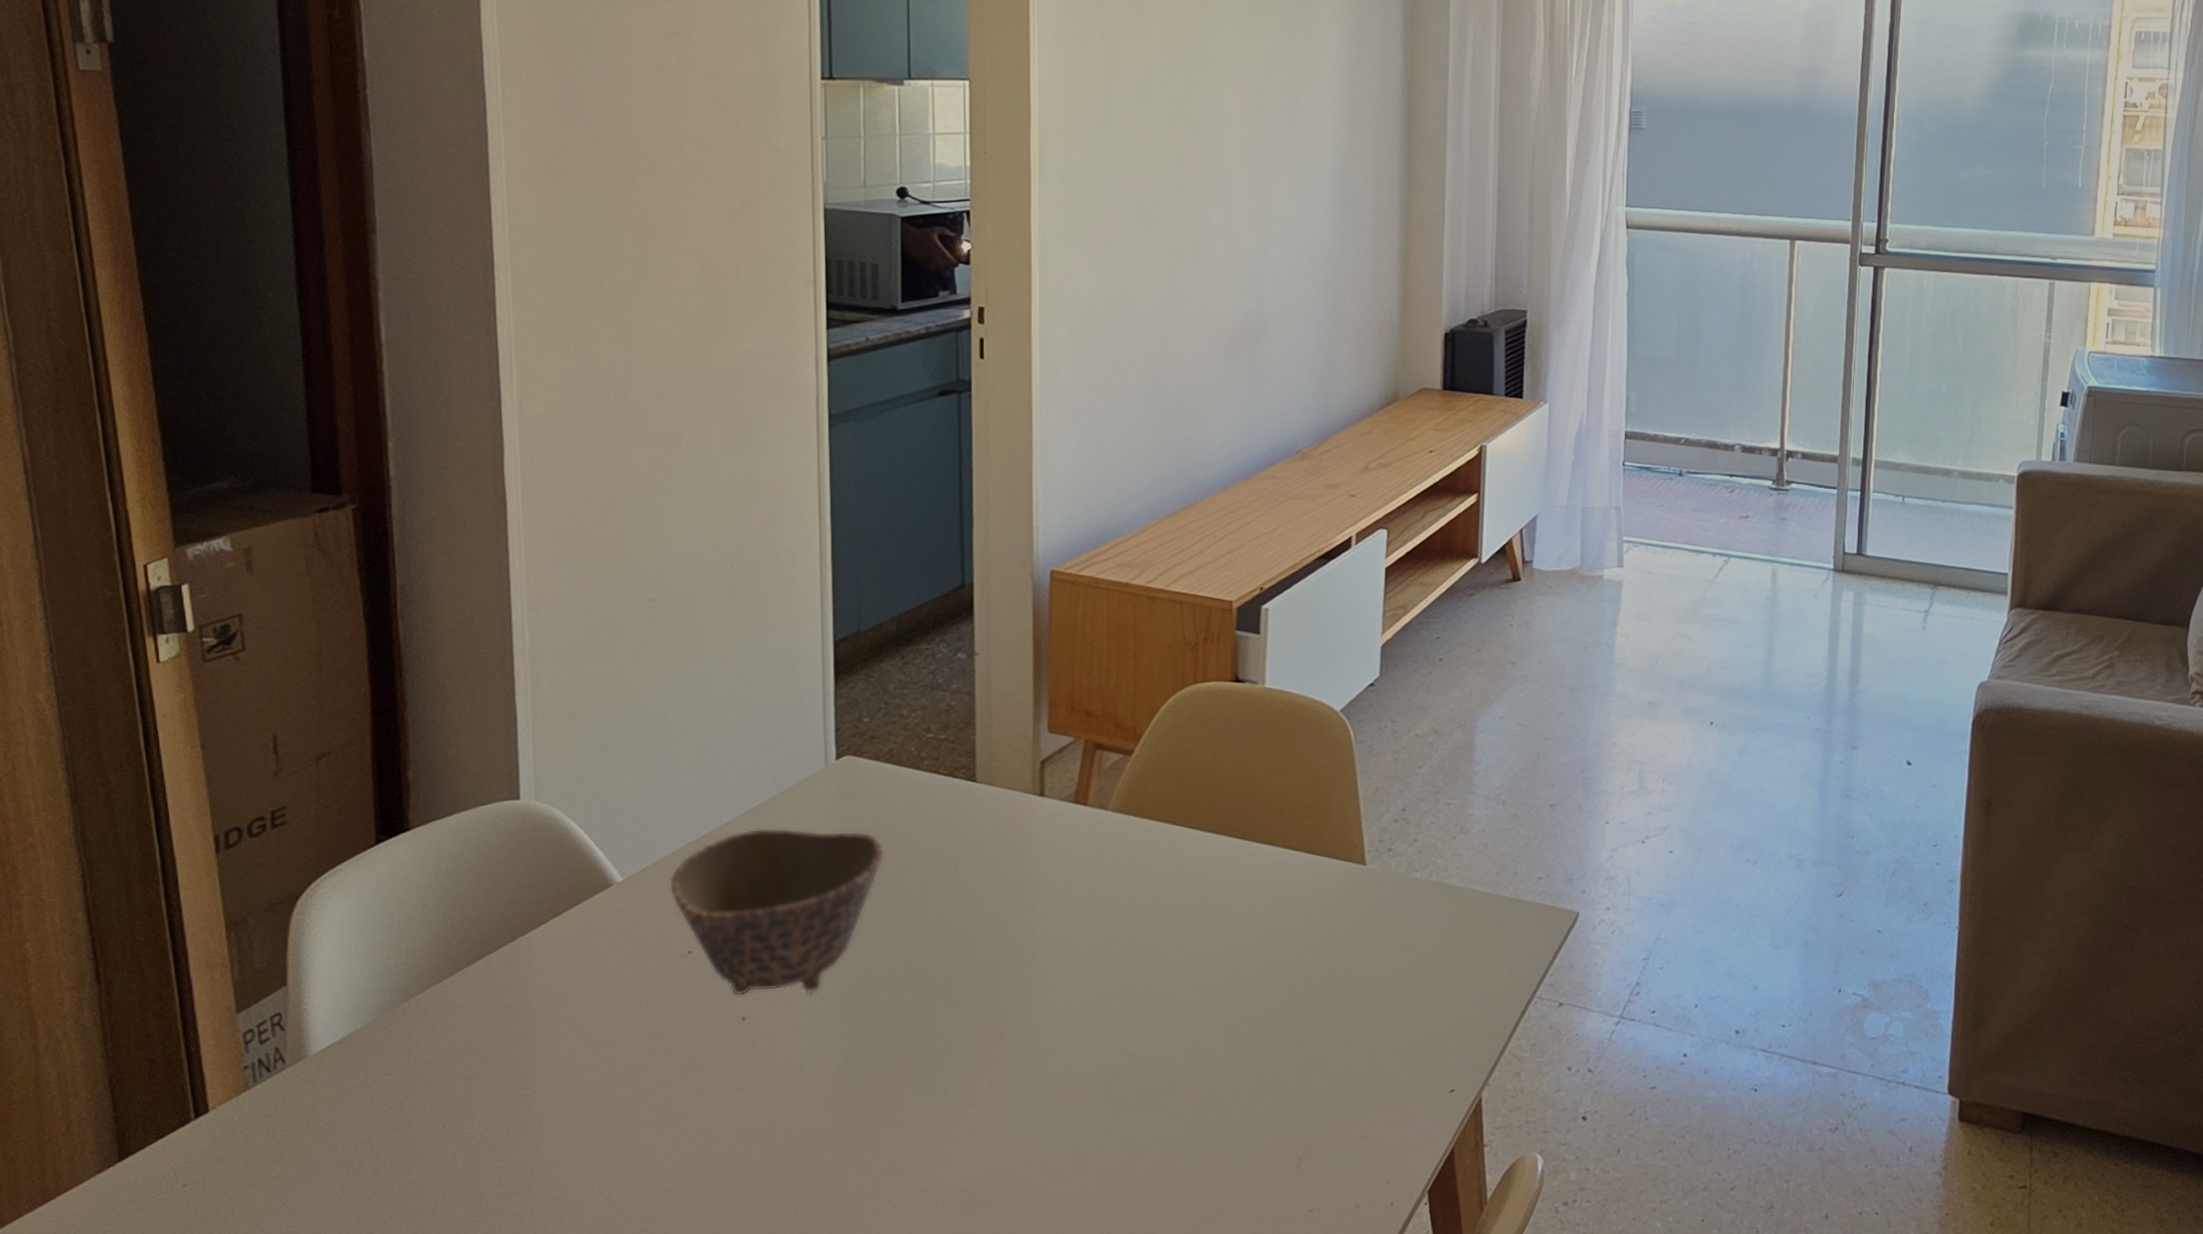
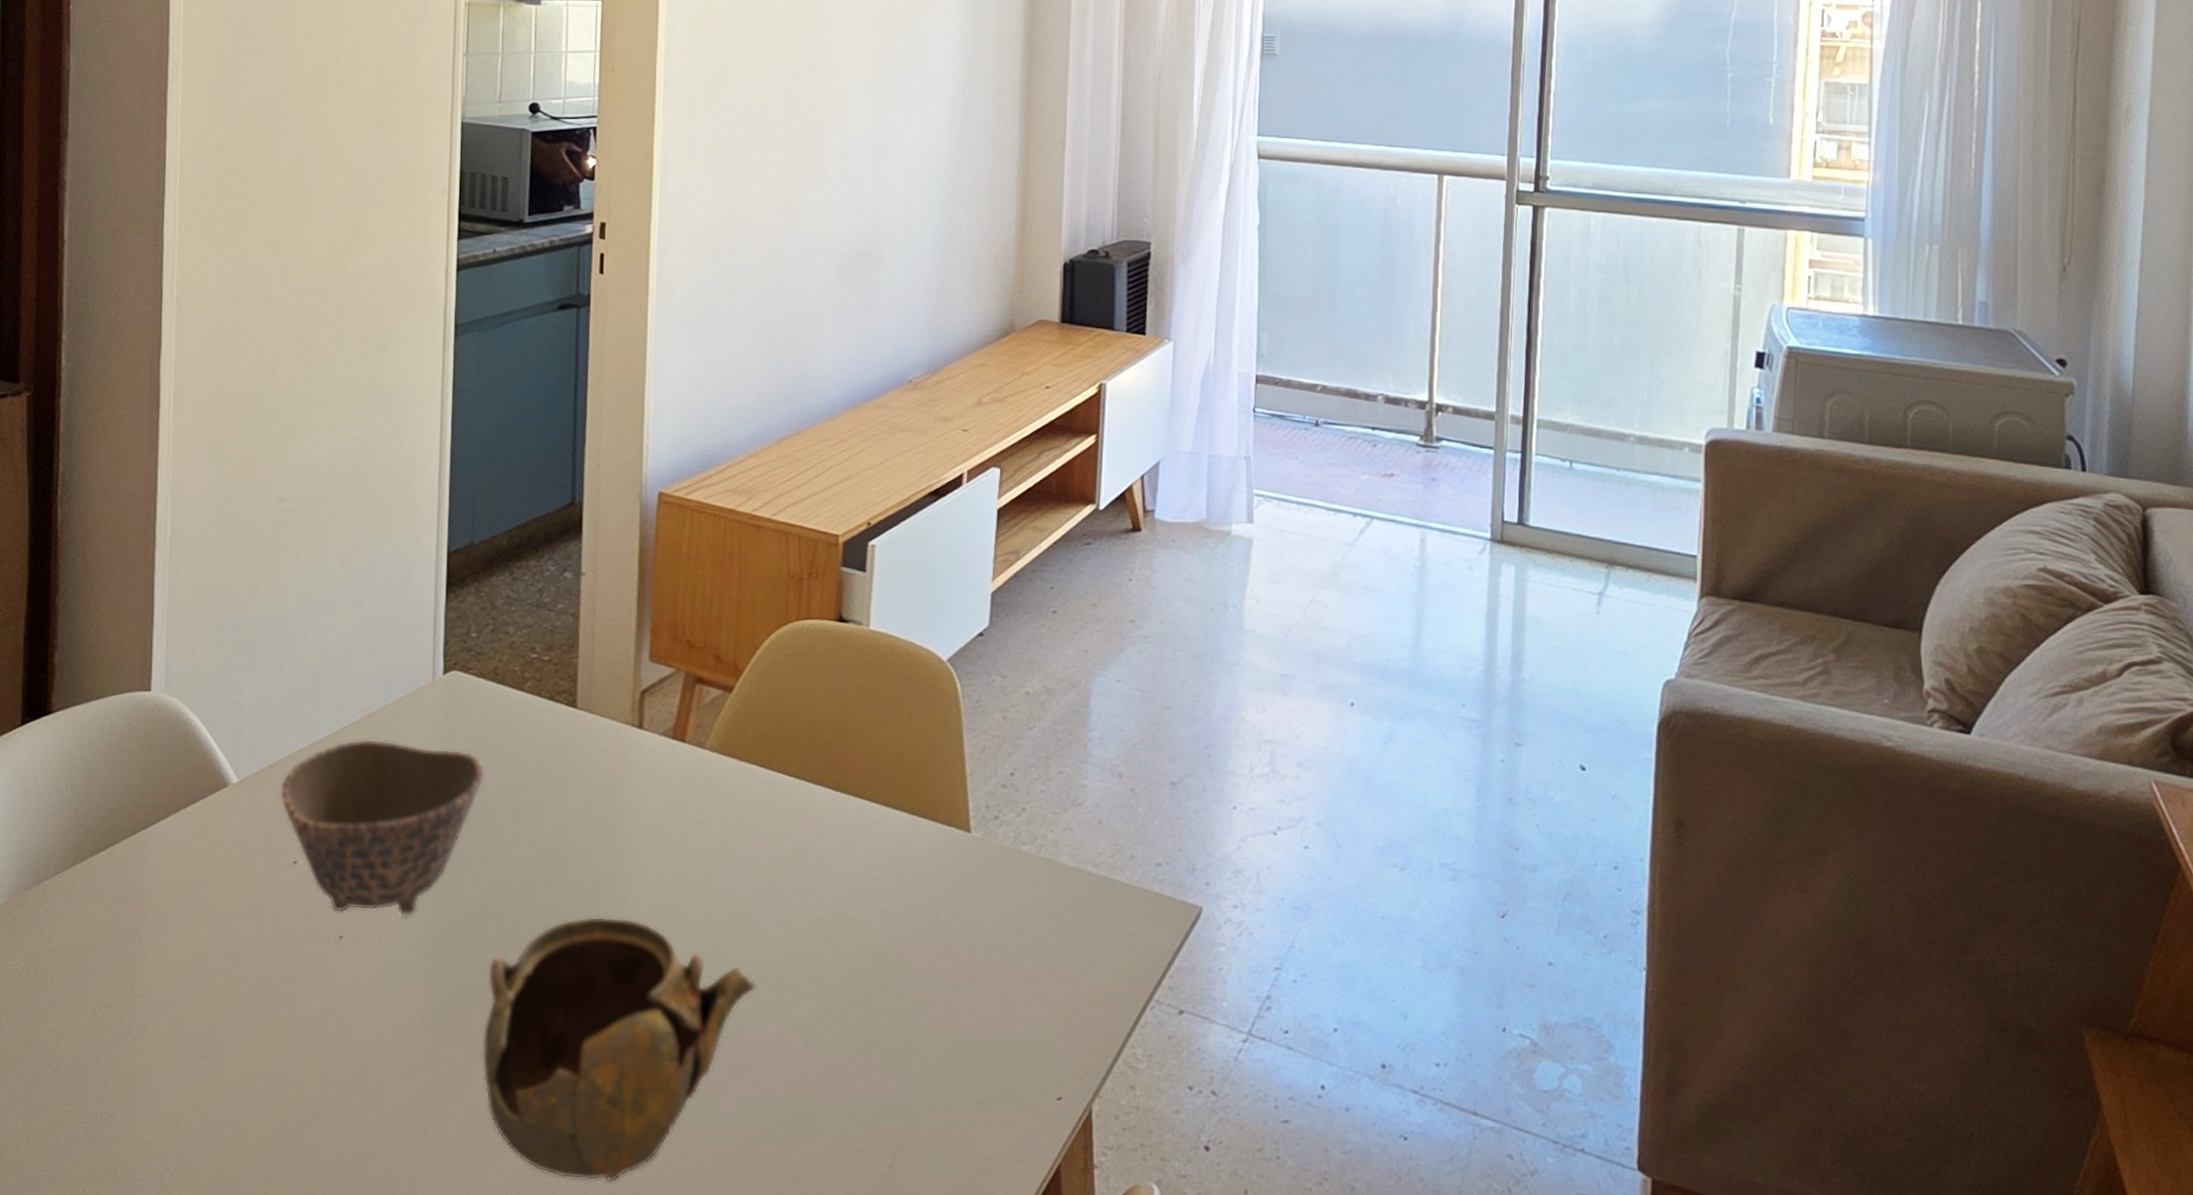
teapot: none [896,973,1168,1215] -> present [482,916,758,1183]

